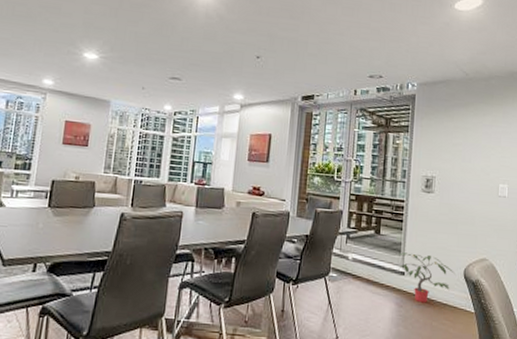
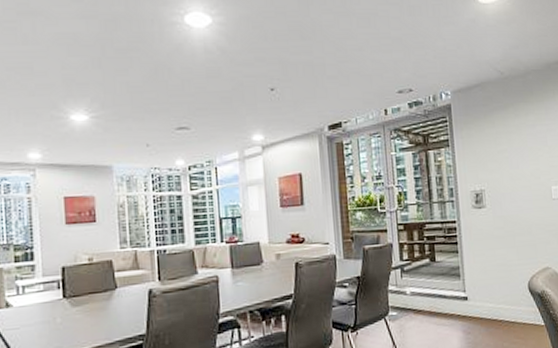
potted plant: present [398,252,456,303] -> none [459,273,520,326]

